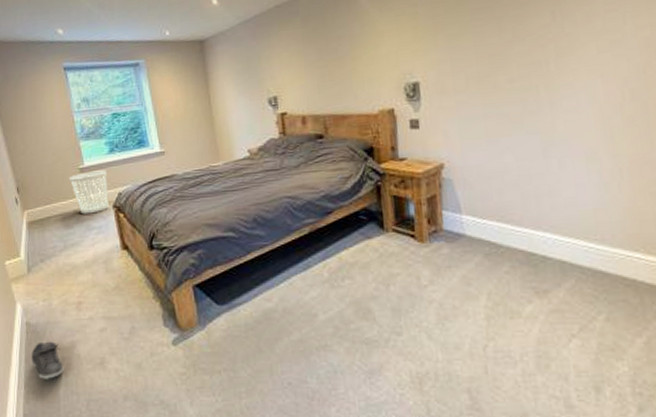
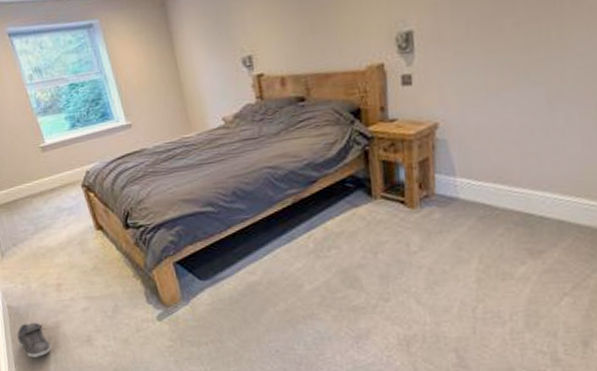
waste basket: present [69,170,109,214] -> none [30,147,77,196]

